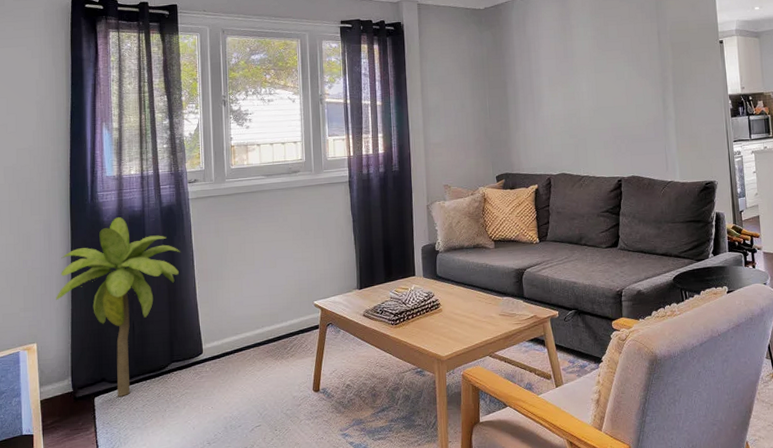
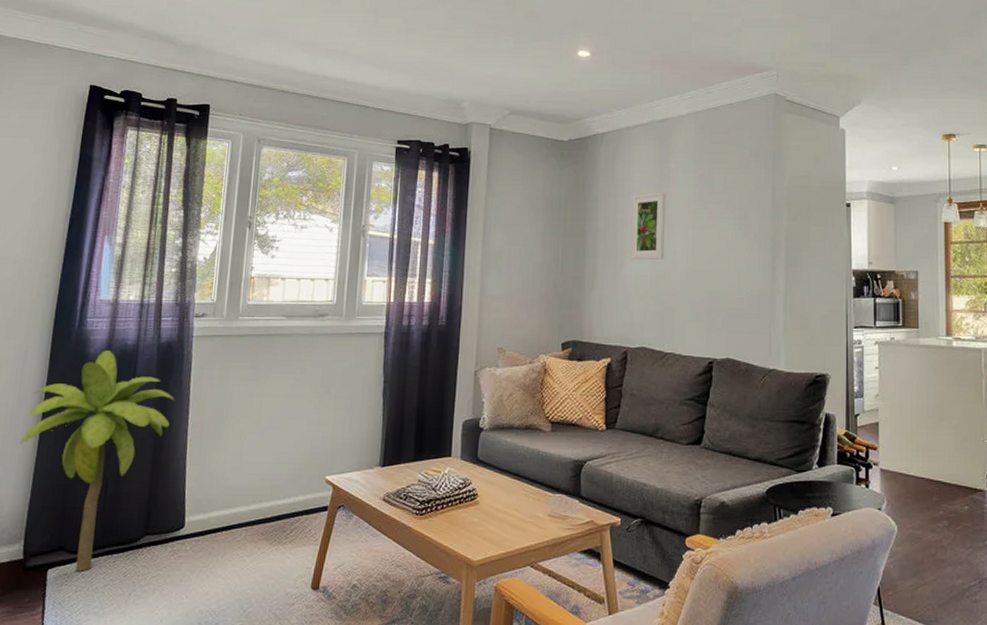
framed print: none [542,44,574,103] -> present [630,191,666,260]

